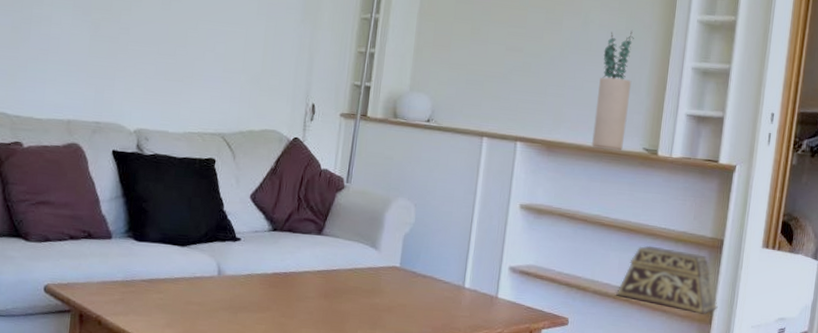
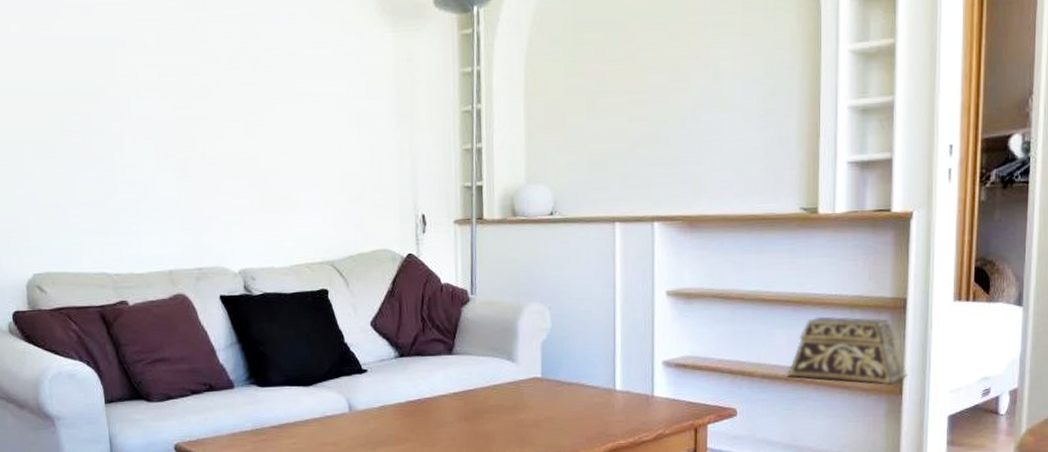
vase: present [592,30,634,151] -> none [739,74,779,217]

